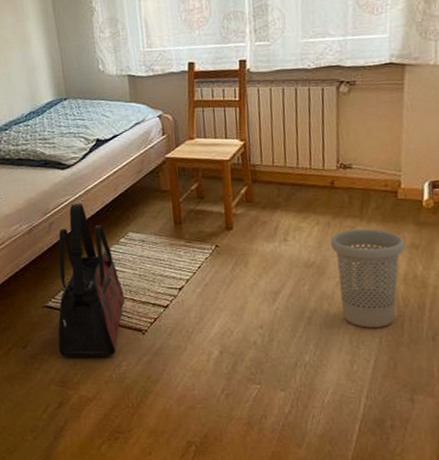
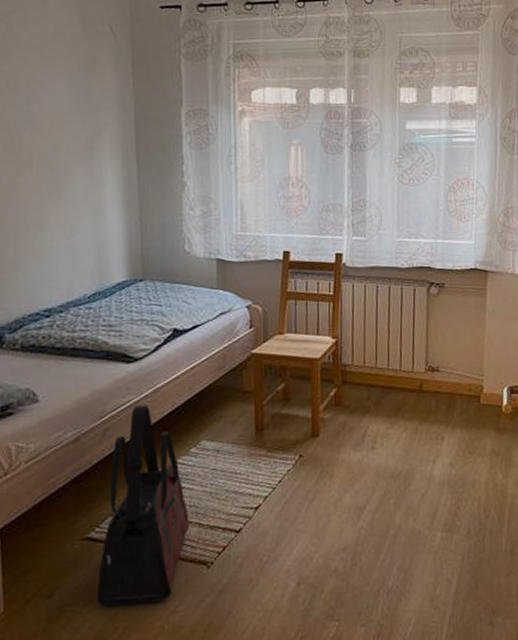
trash bin: present [330,228,405,329] -> none [417,434,487,545]

